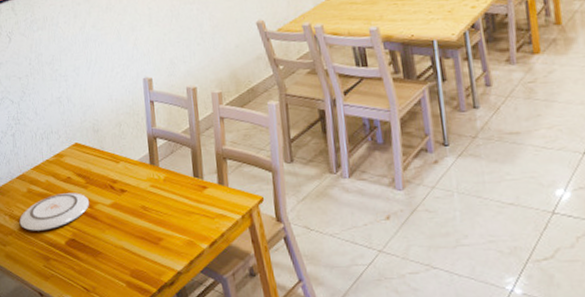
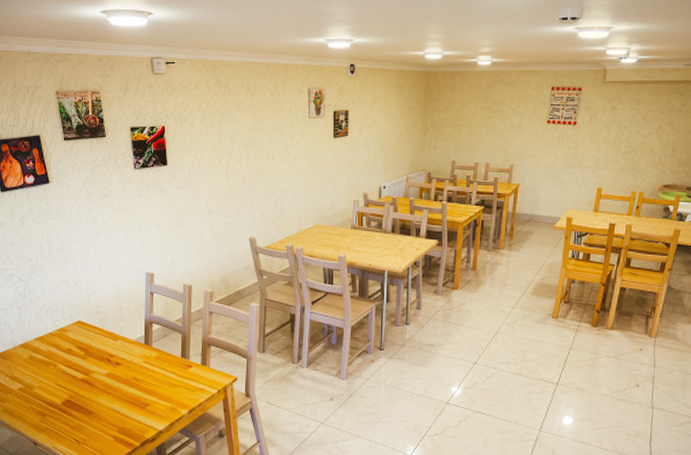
plate: present [19,193,89,231] -> none [19,362,86,392]

